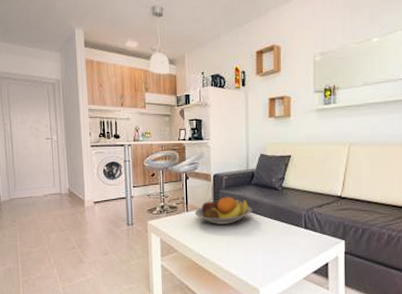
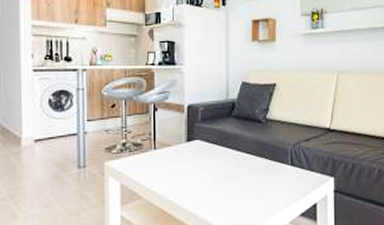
fruit bowl: present [194,196,252,225] -> none [164,131,232,164]

